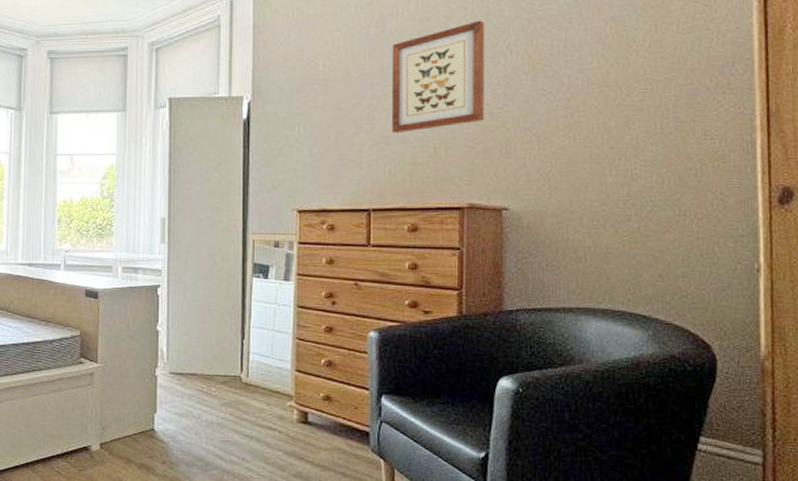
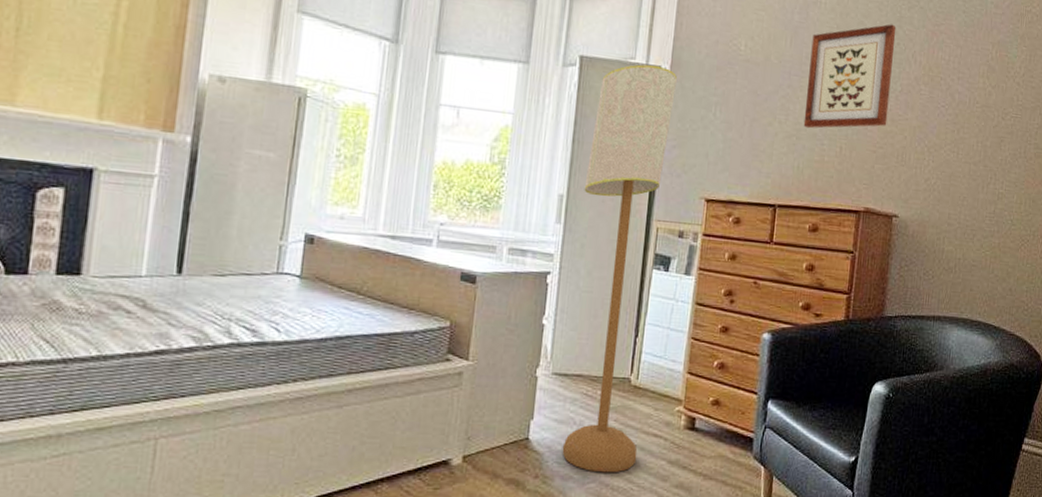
floor lamp: none [183,97,259,462] -> present [562,64,677,473]

